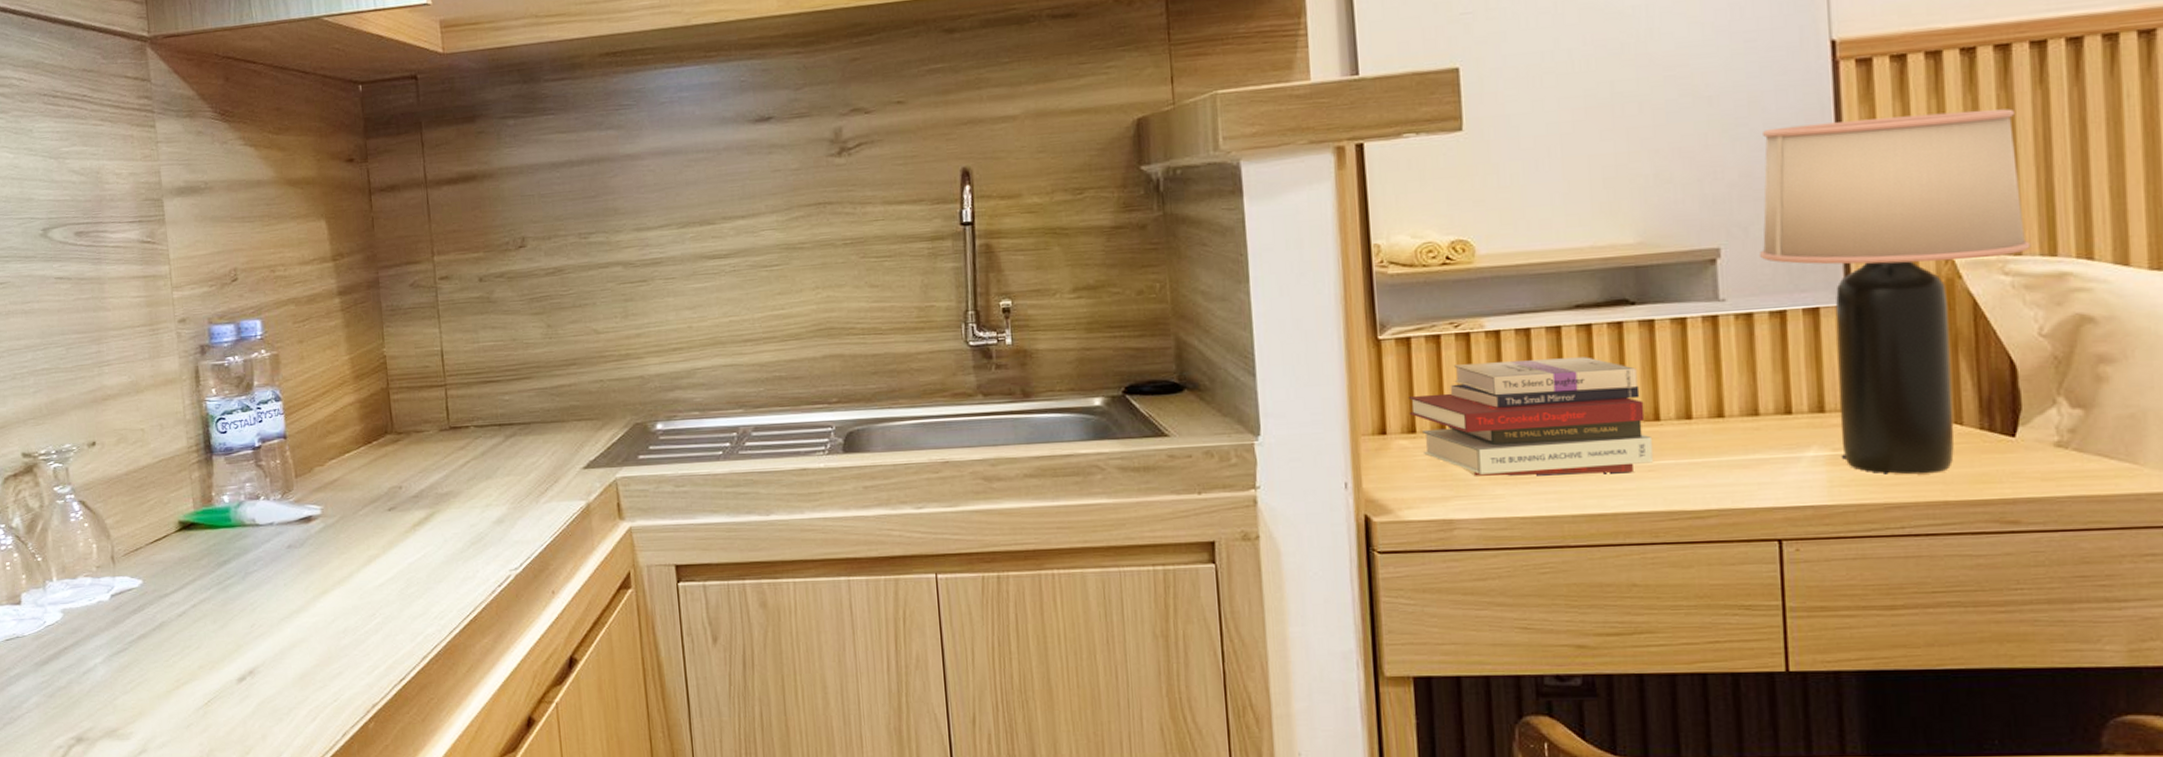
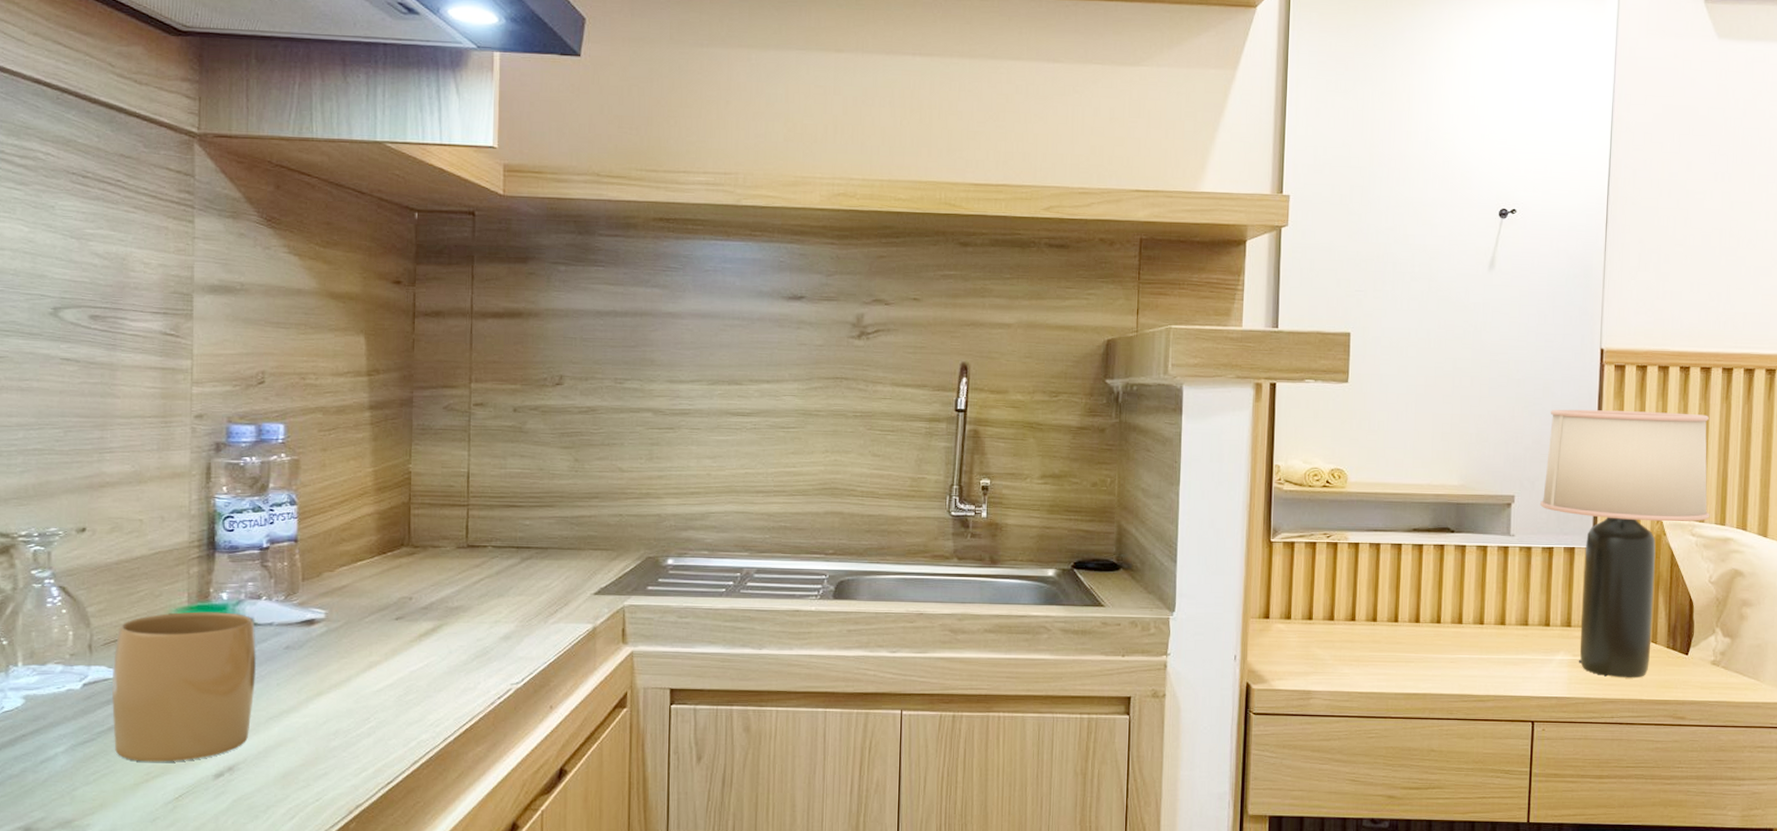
mug: none [134,515,264,669] -> present [112,611,256,762]
books: present [1407,357,1654,476] -> none [1287,567,1456,663]

